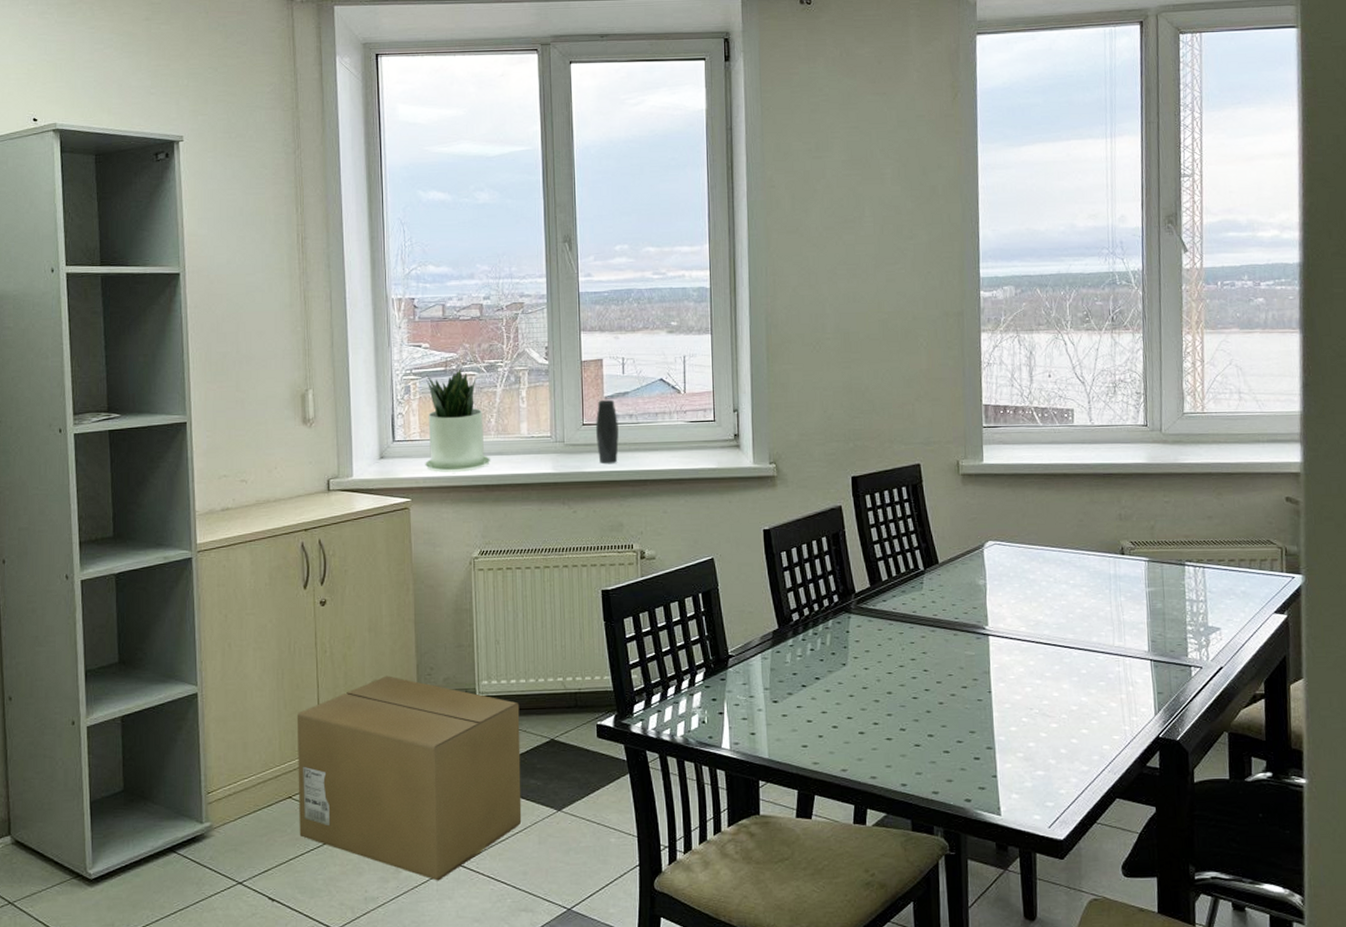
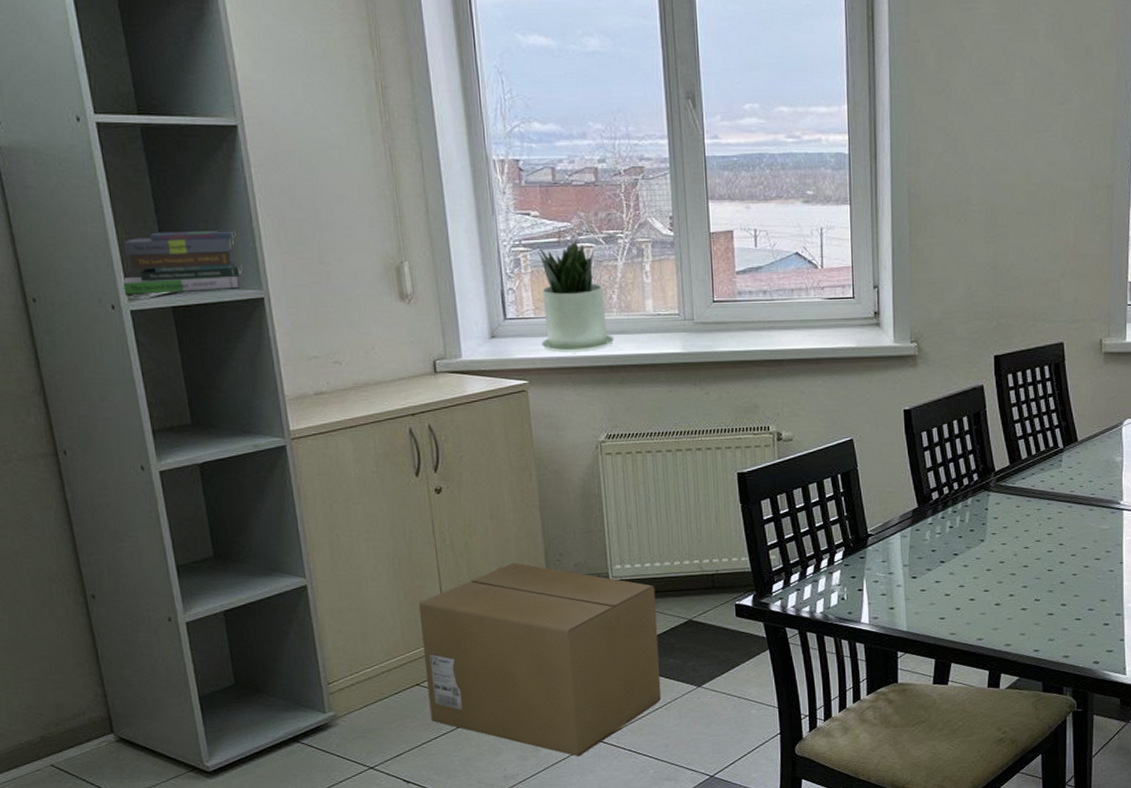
books: none [71,363,171,420] -> present [122,230,243,295]
vase: present [595,399,619,465] -> none [726,274,752,344]

